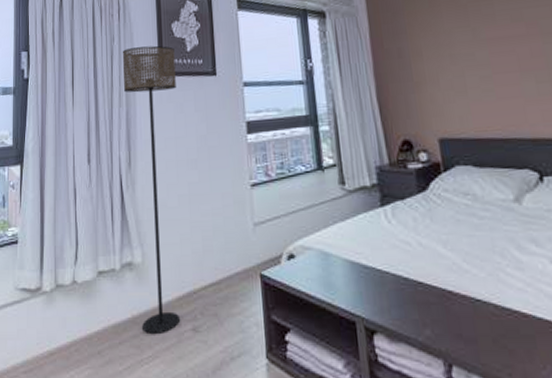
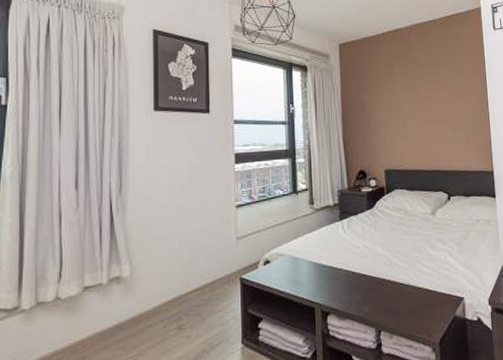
floor lamp: present [122,45,179,335] -> none [116,82,170,337]

